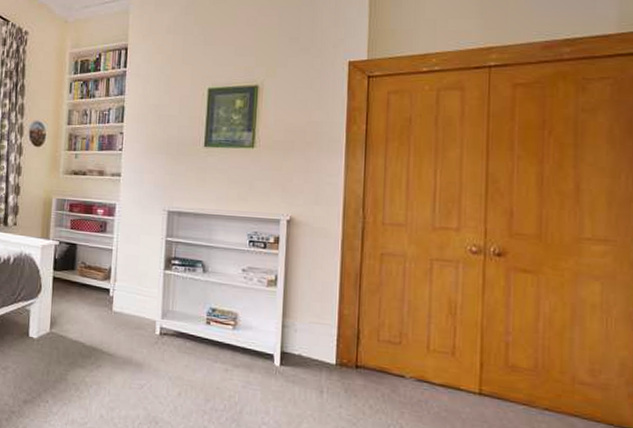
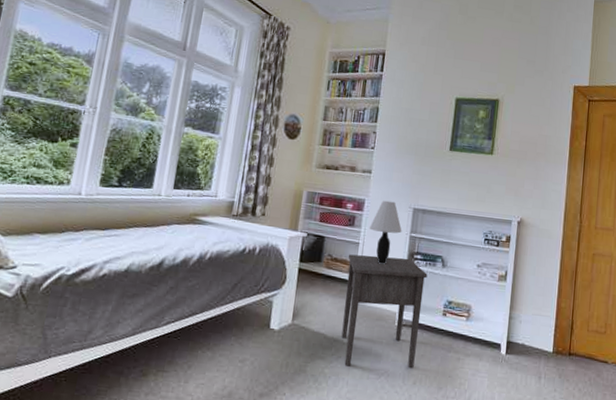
nightstand: none [100,261,187,378] -> present [341,254,428,368]
table lamp: none [122,204,157,271] -> present [370,200,402,264]

